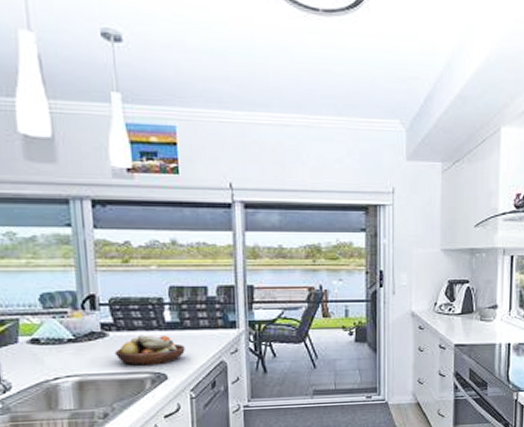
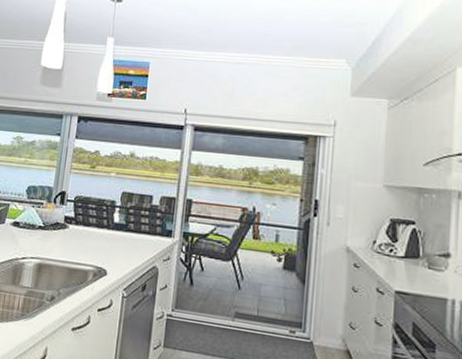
fruit bowl: present [114,335,185,366] -> none [70,231,126,260]

